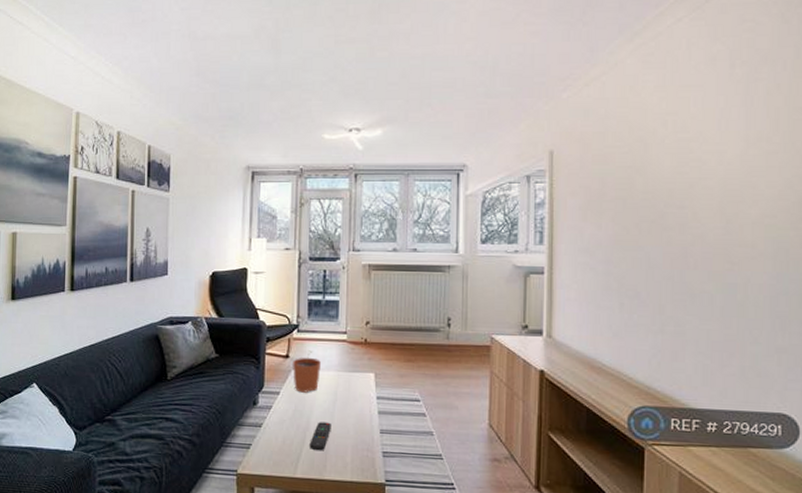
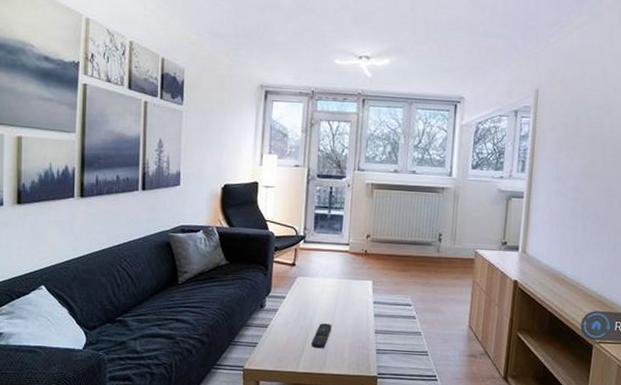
plant pot: present [293,350,321,393] -> none [298,259,324,298]

